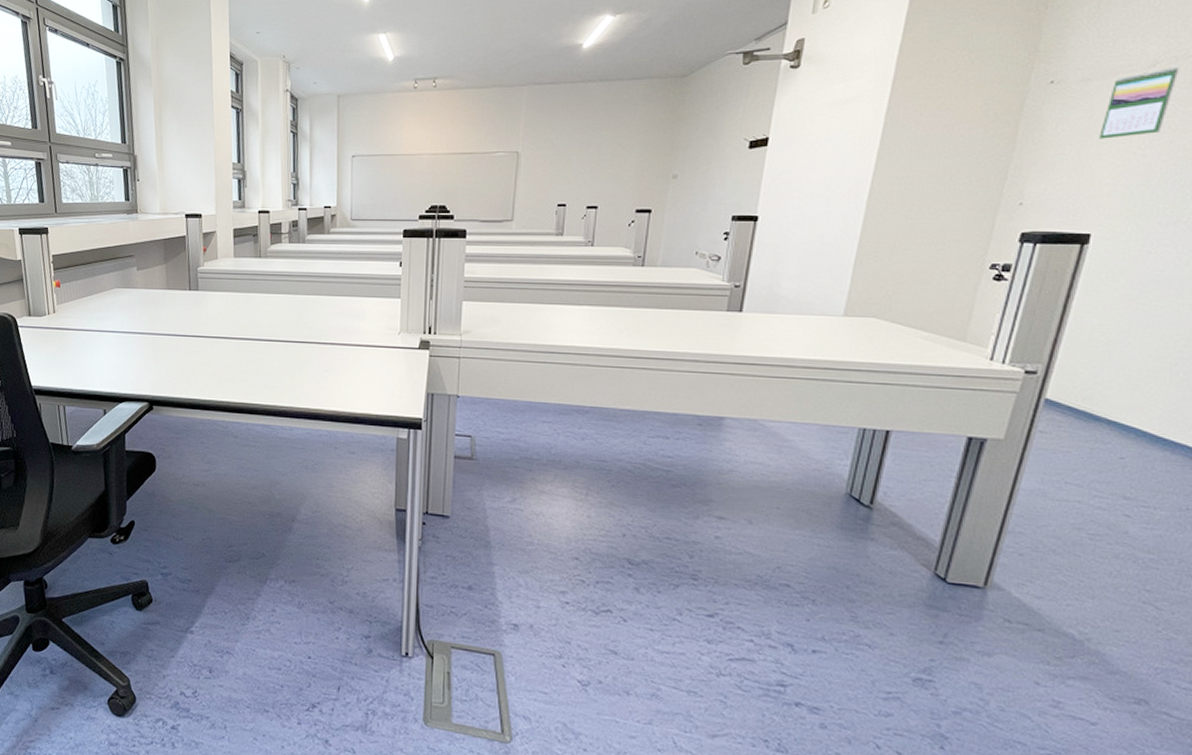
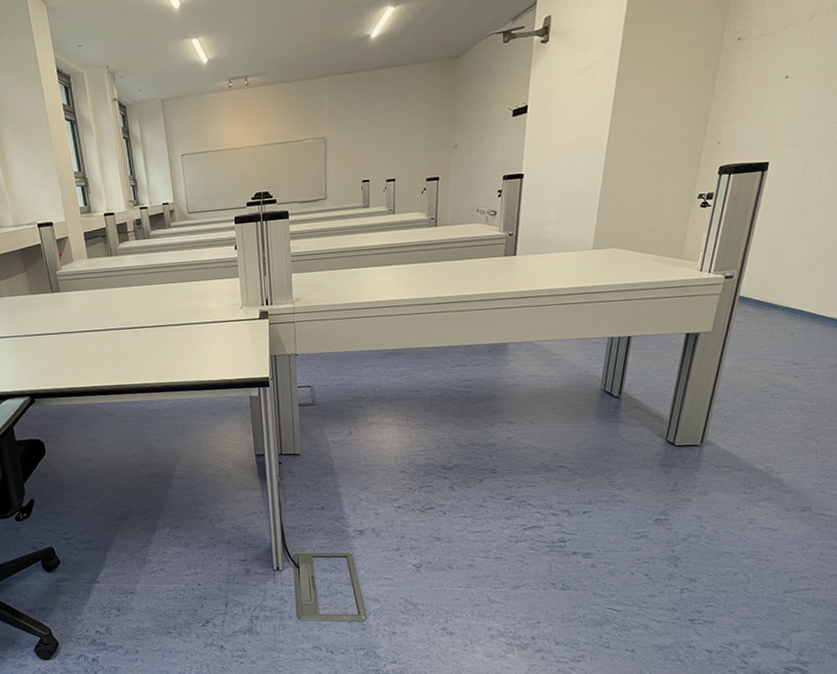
calendar: present [1099,67,1180,139] -> none [774,19,830,84]

